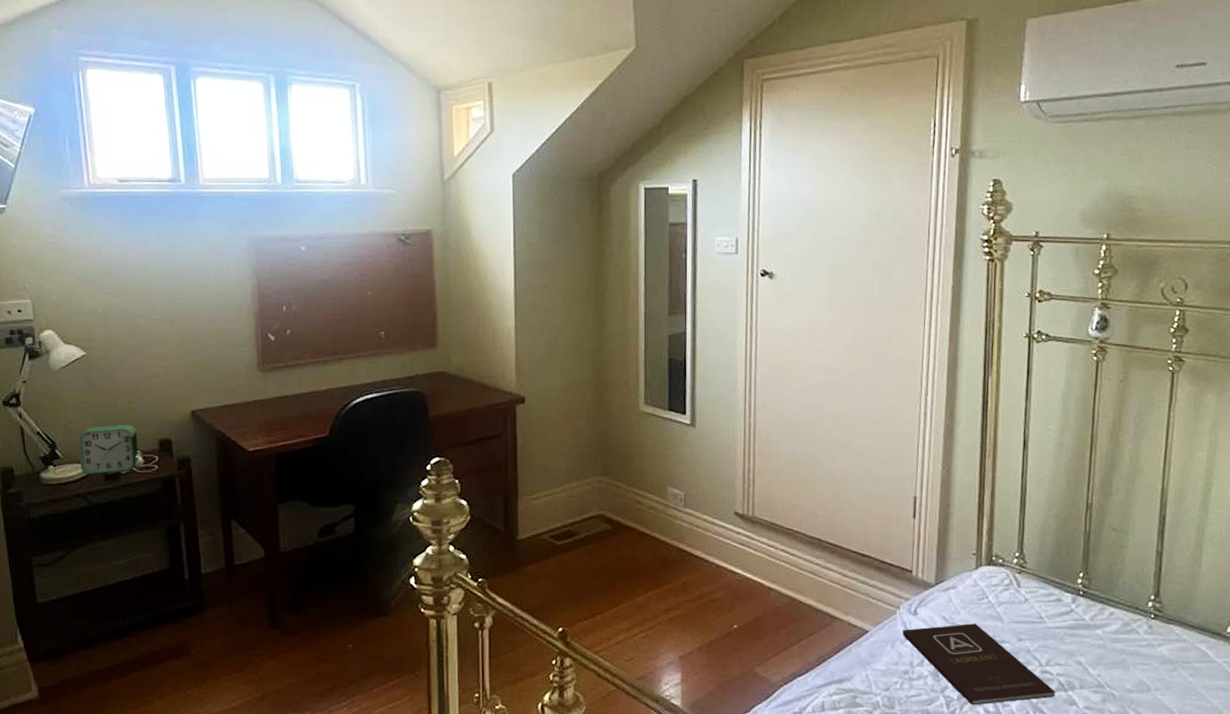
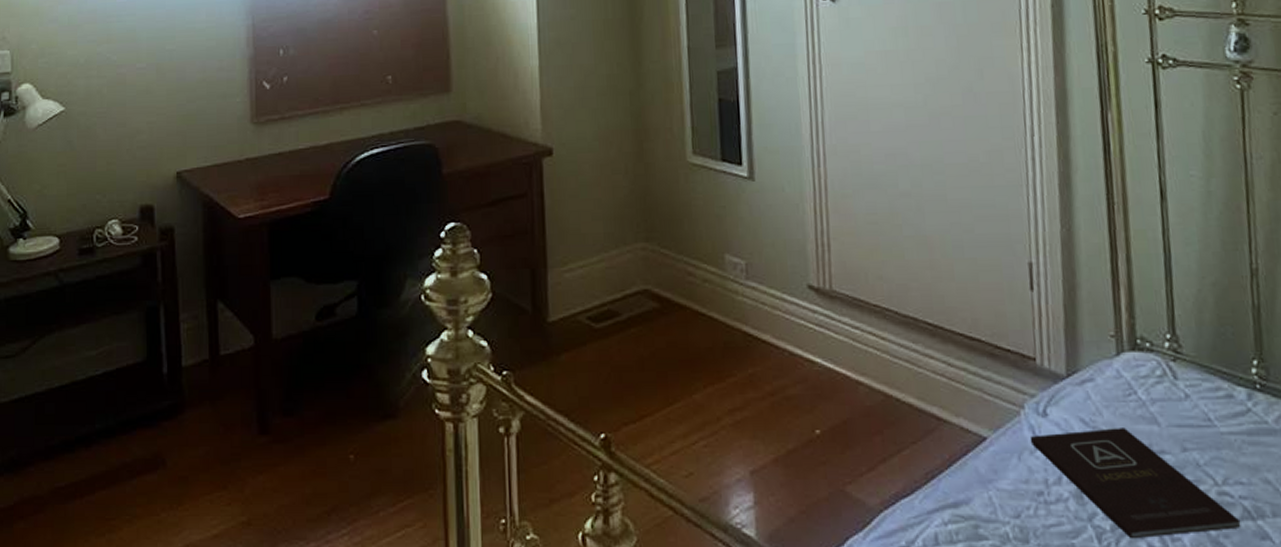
alarm clock: present [78,425,138,474] -> none [52,190,116,248]

